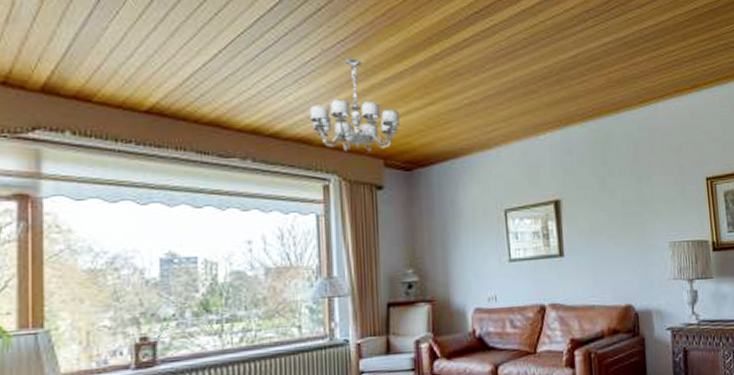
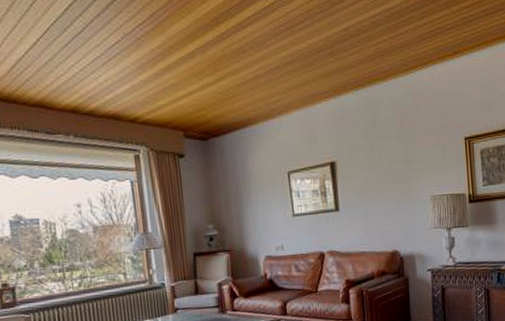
chandelier: present [310,59,399,152] -> none [118,41,195,125]

